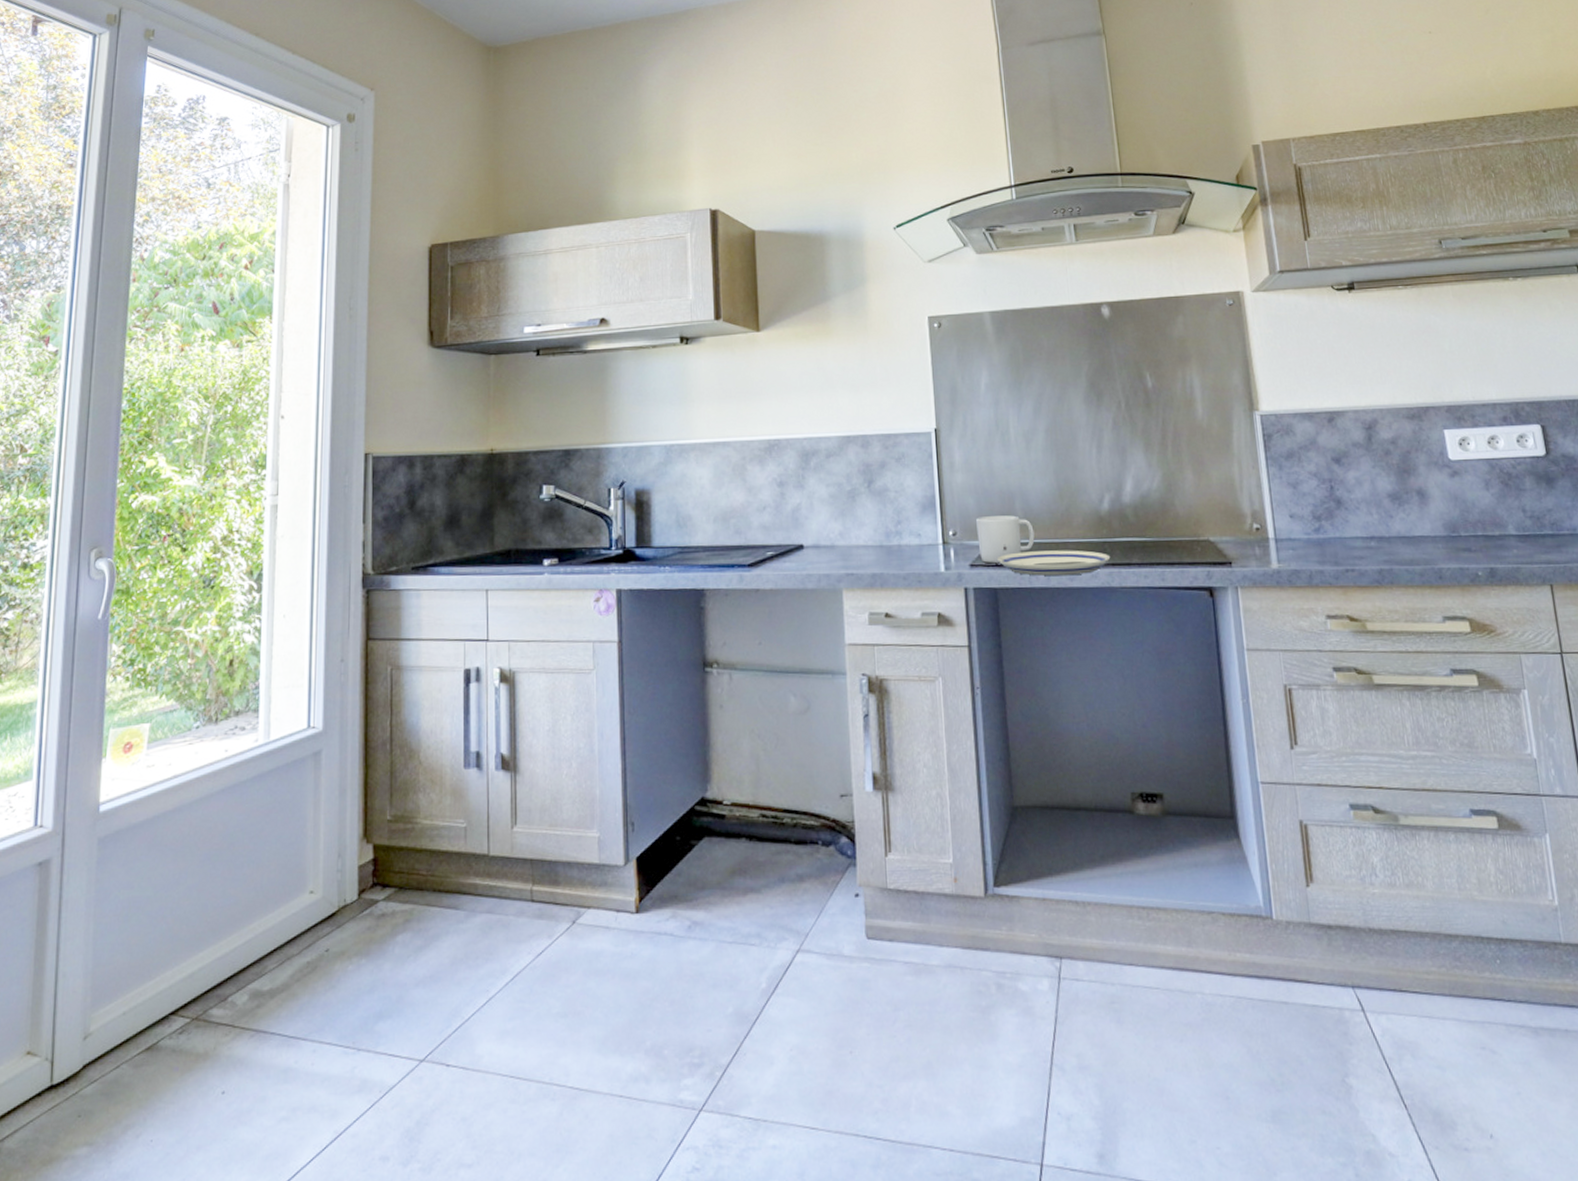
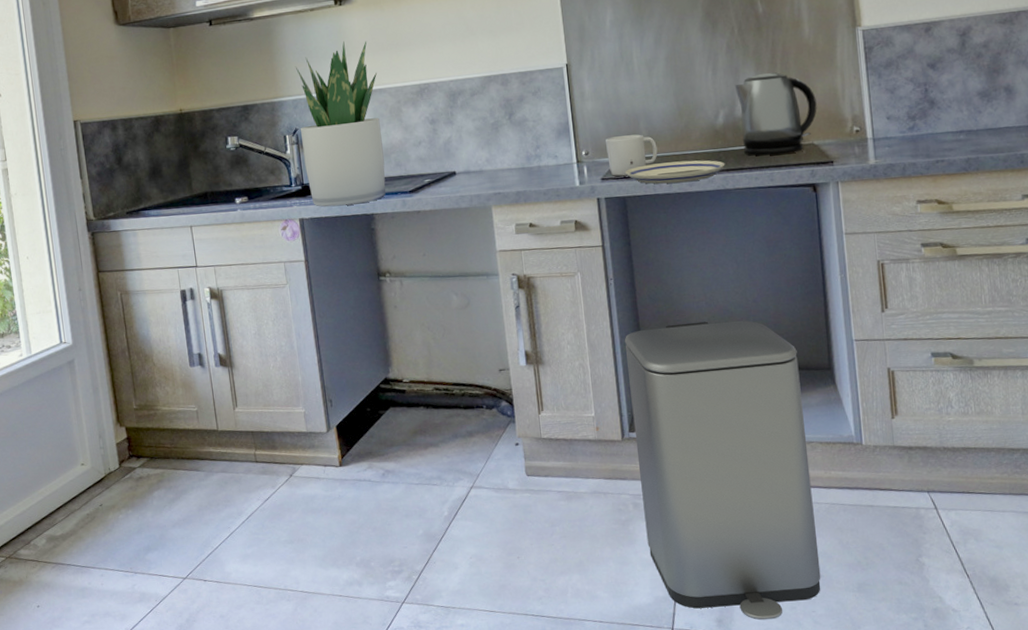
planter: none [629,384,722,578] -> present [295,41,386,208]
pedal bin: none [991,748,1227,1158] -> present [624,320,821,621]
kettle: none [1121,455,1213,551] -> present [734,72,817,156]

